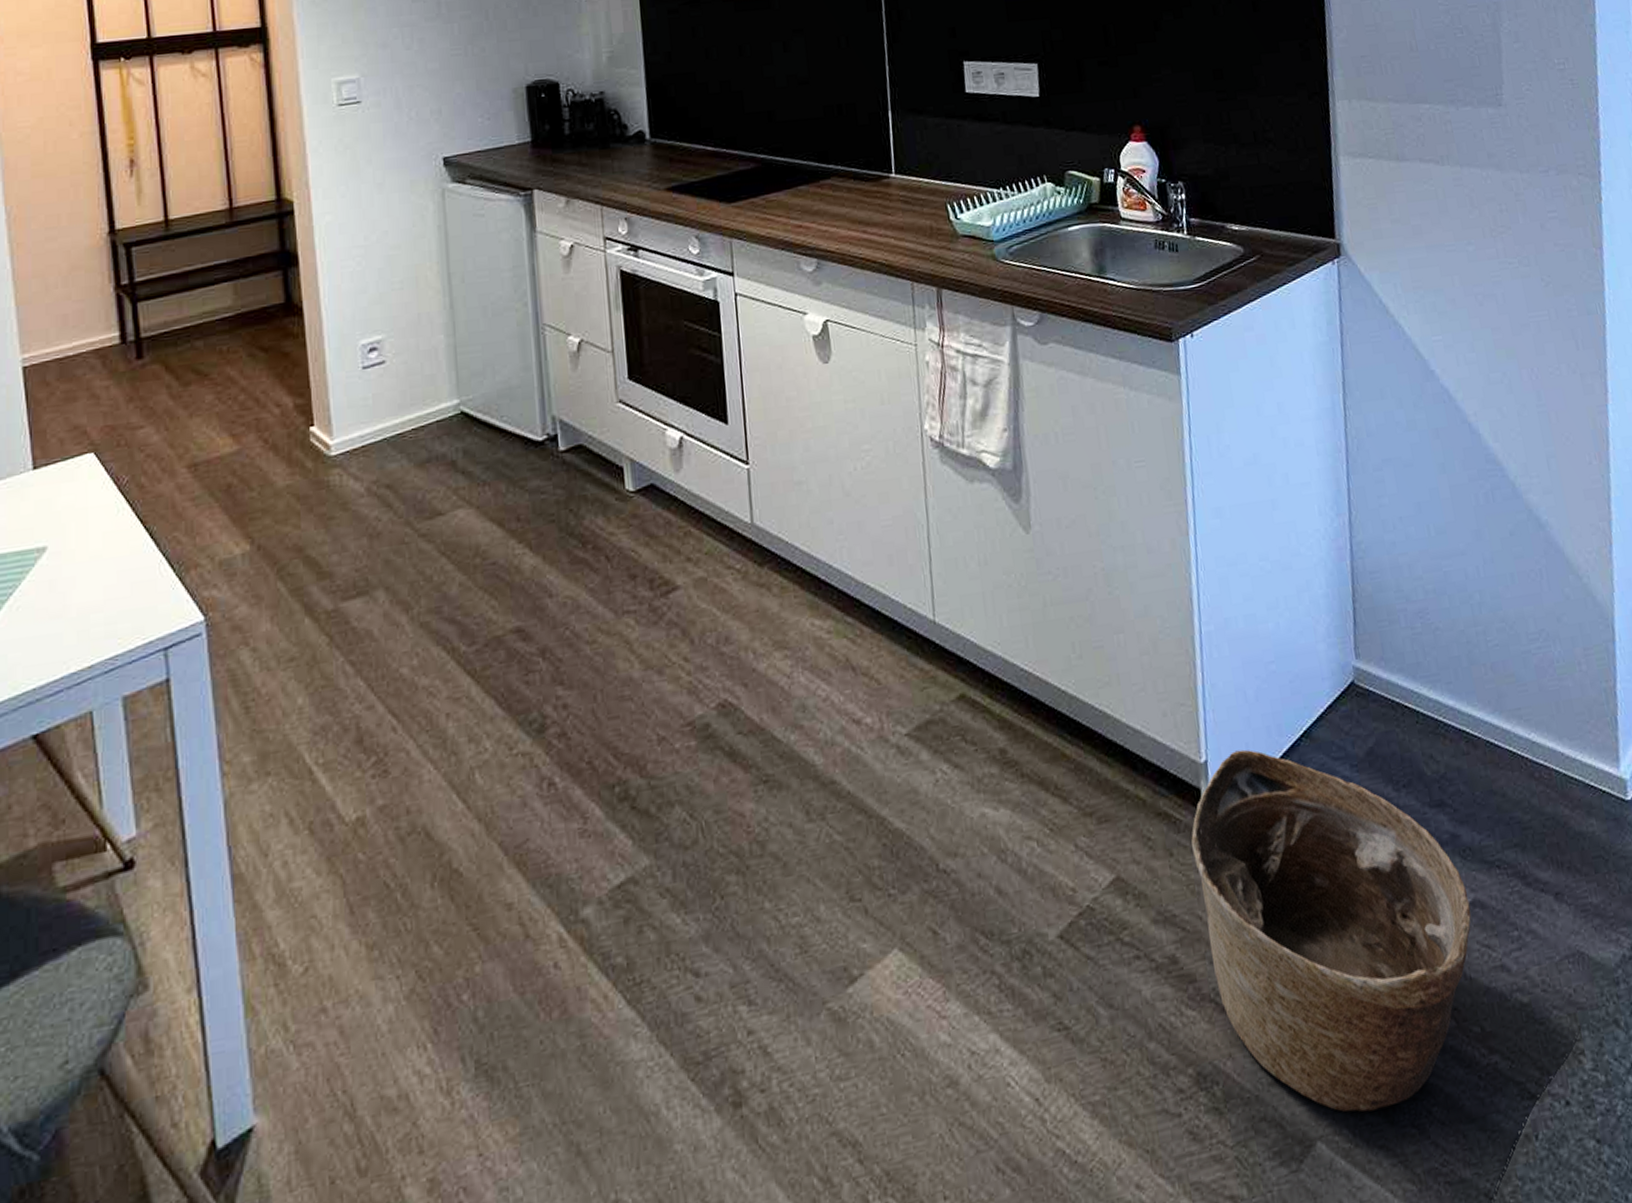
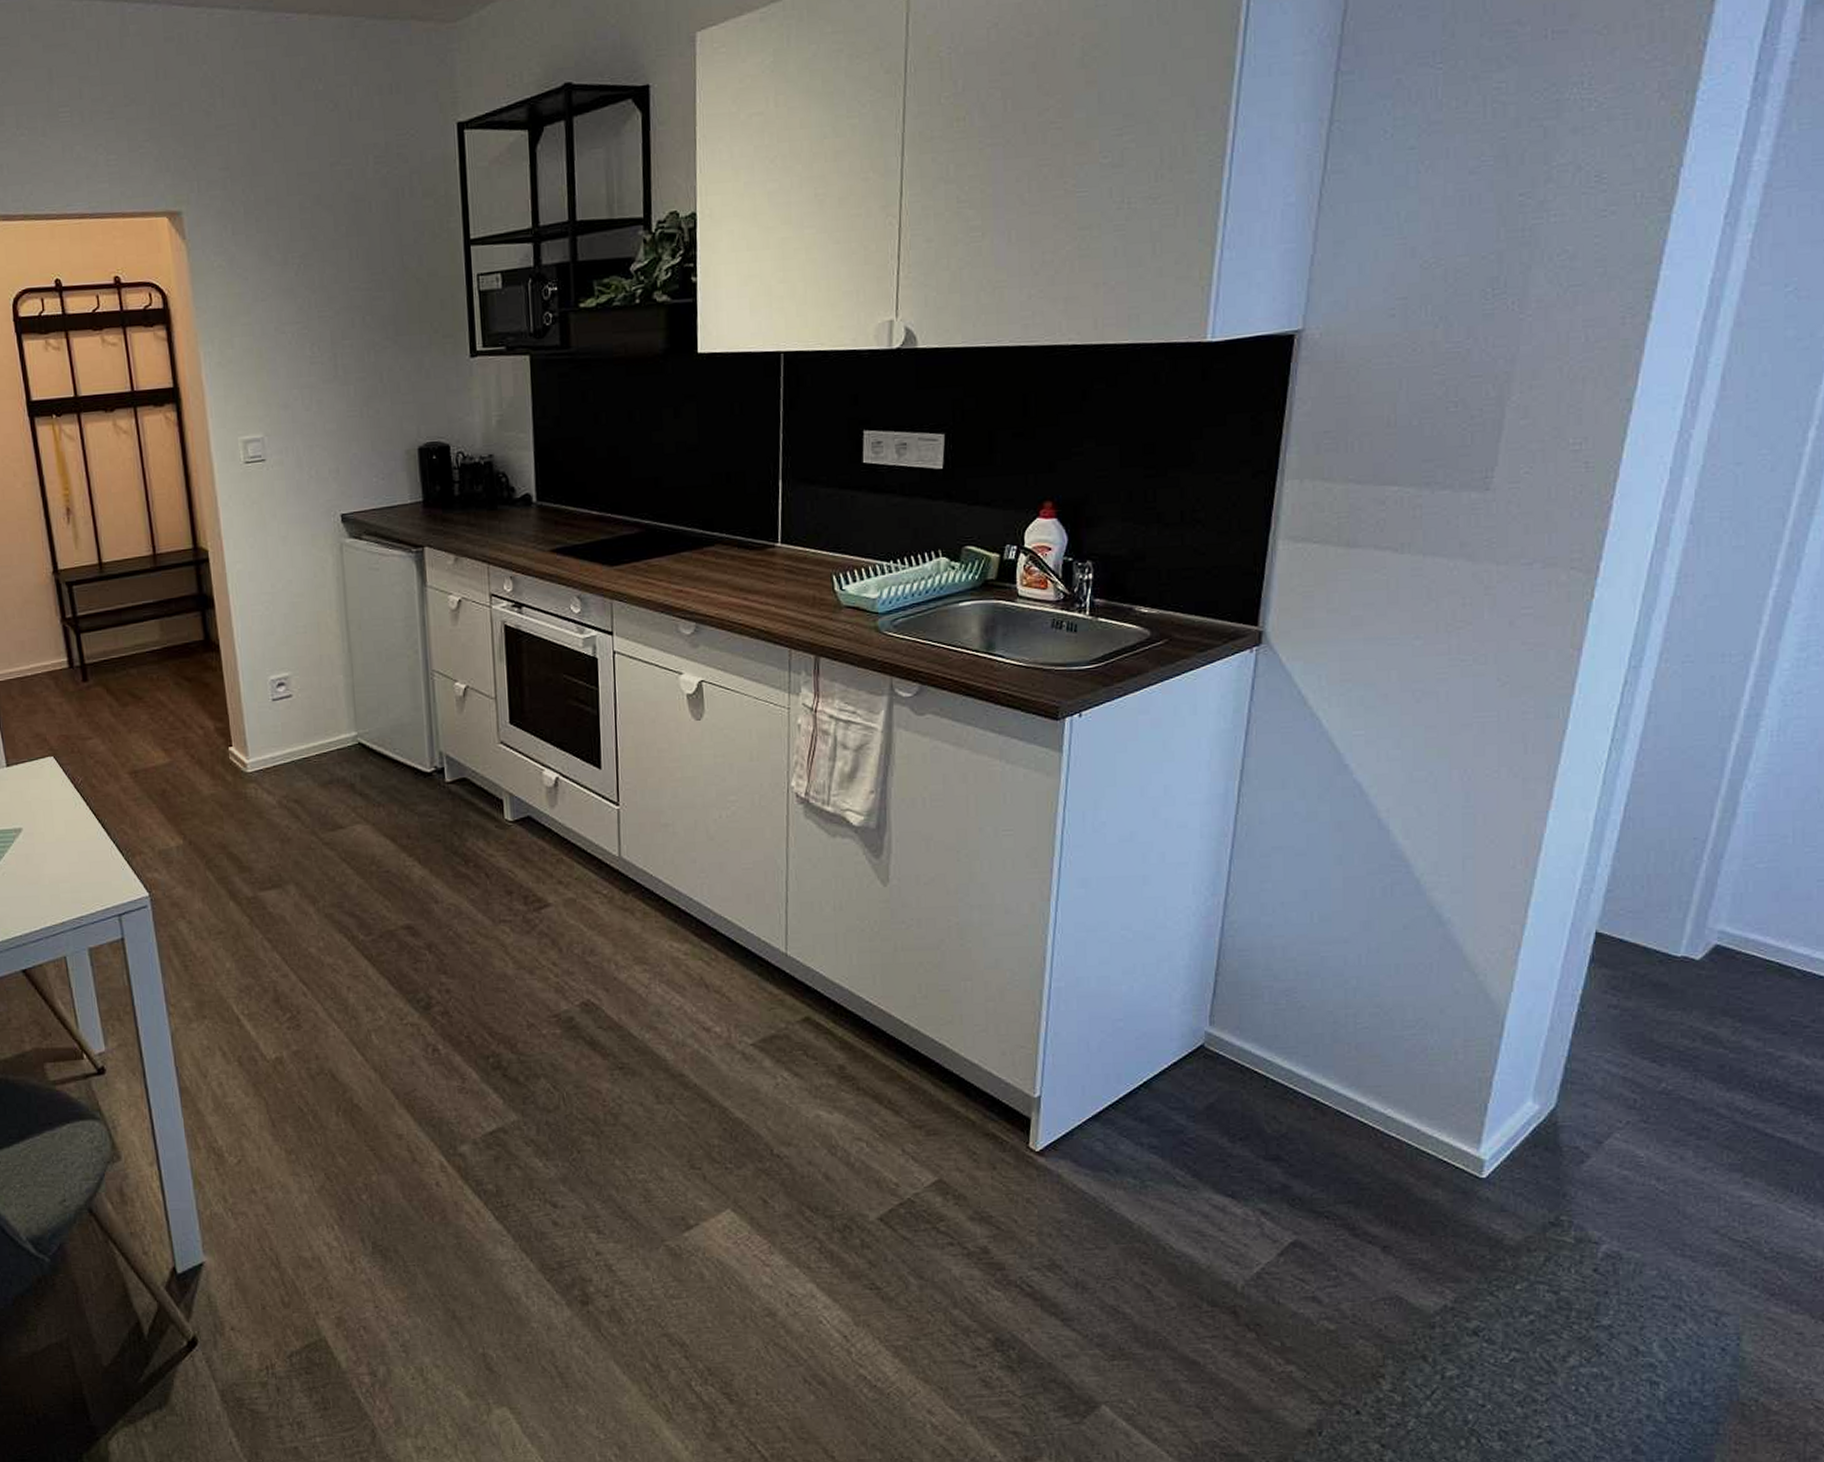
basket: present [1191,749,1471,1113] -> none [1016,1091,1290,1390]

